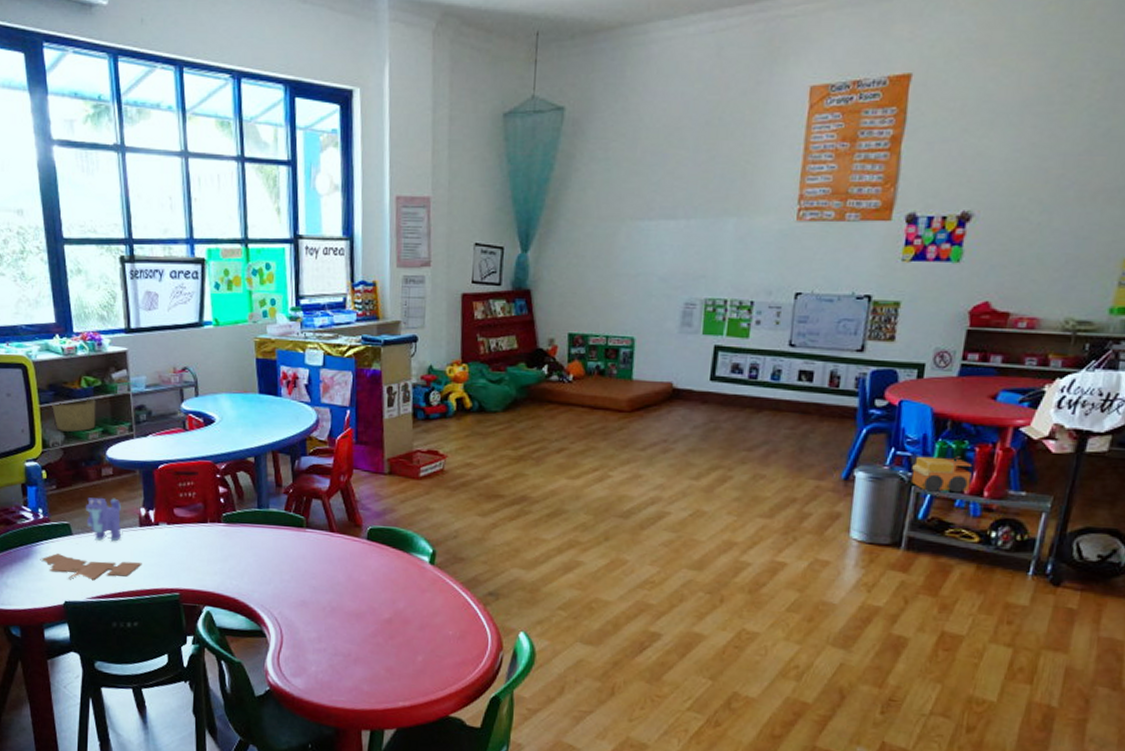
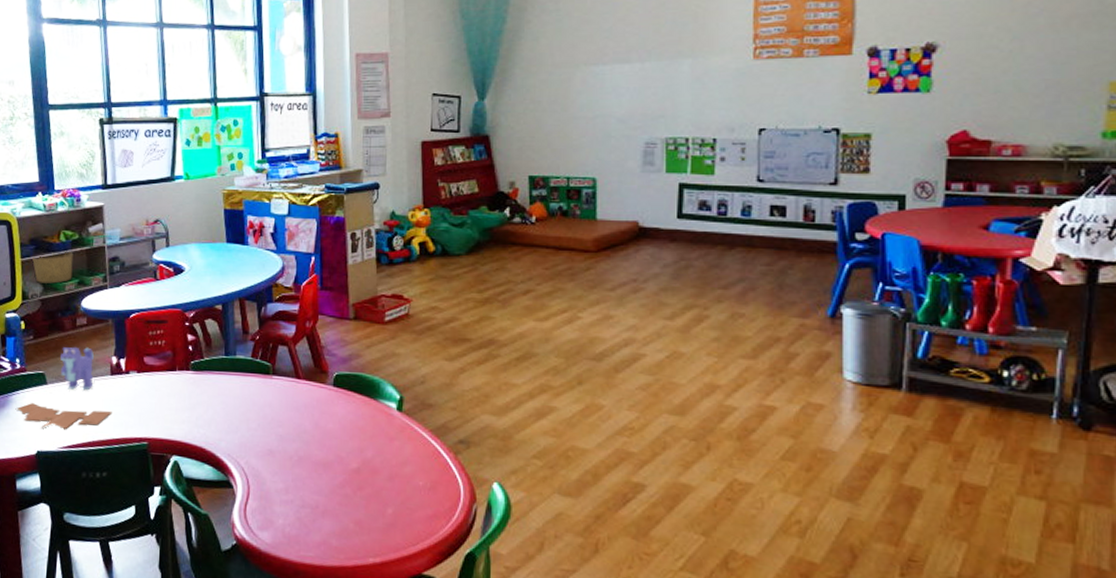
toy truck: present [911,456,973,493] -> none [904,290,972,329]

